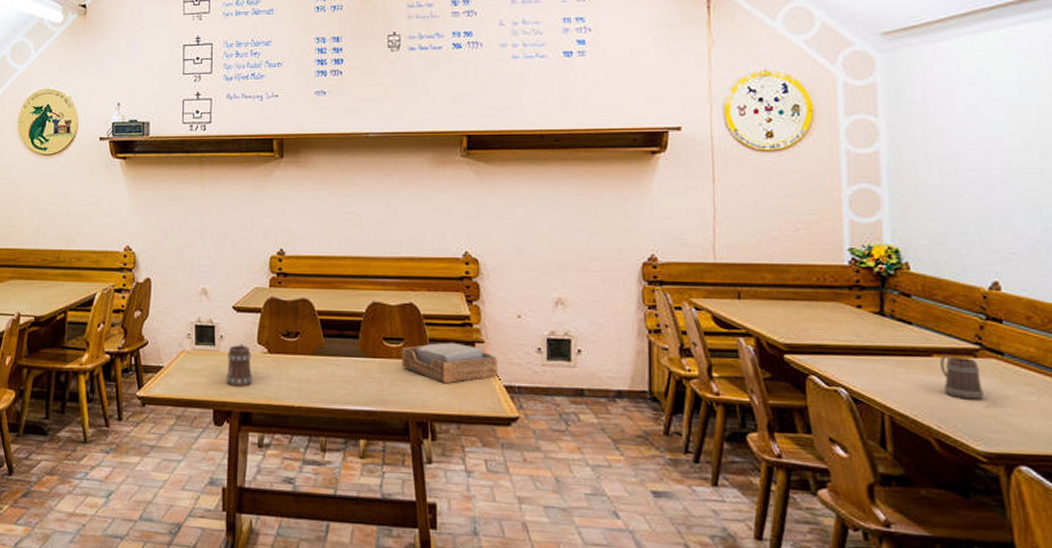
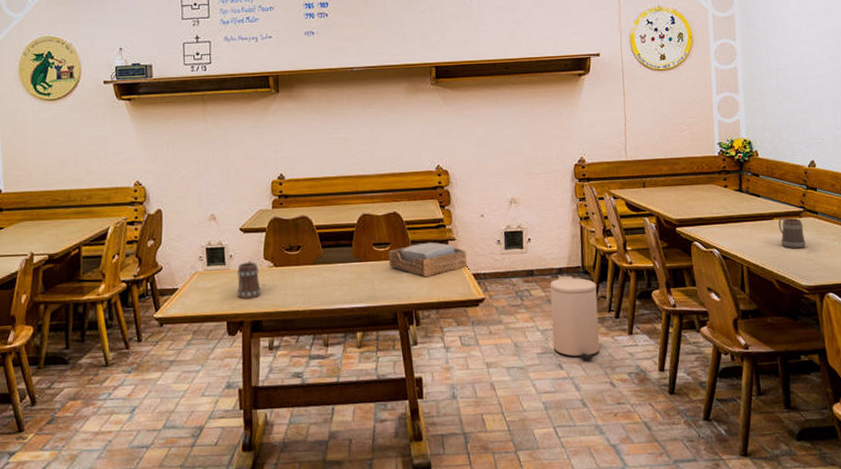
pedal bin: none [605,401,671,512] -> present [550,276,600,360]

